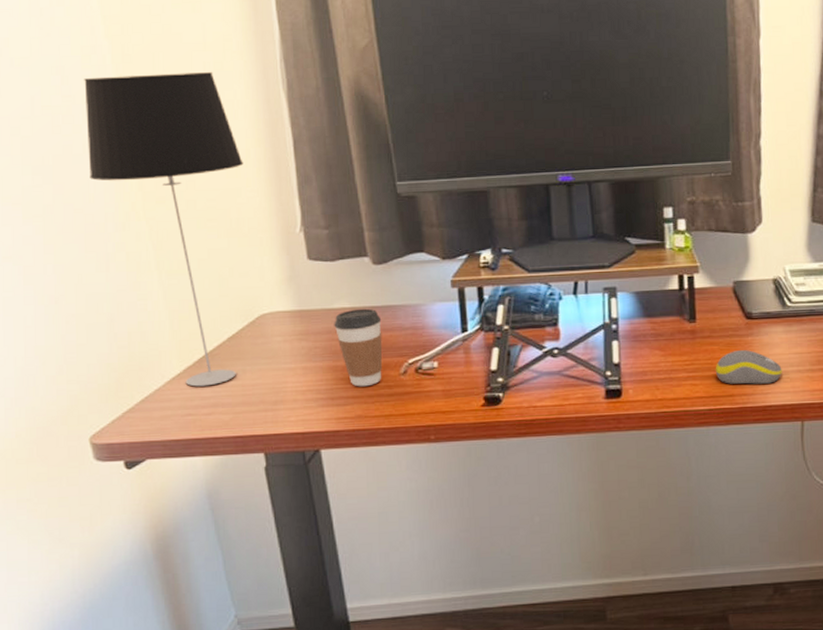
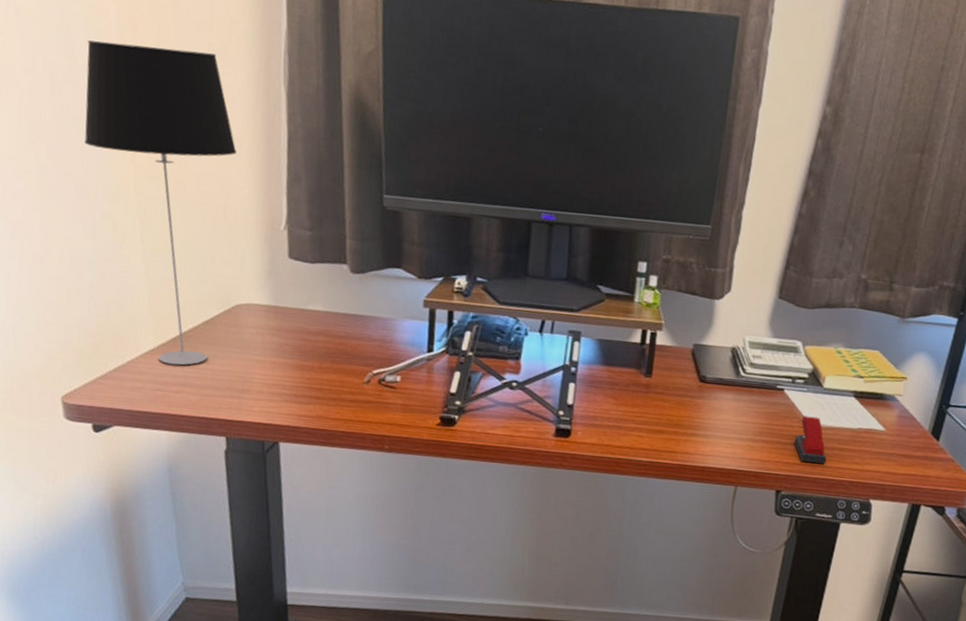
coffee cup: present [334,308,383,387] -> none [306,313,353,390]
computer mouse: present [715,350,782,384] -> none [662,410,726,447]

